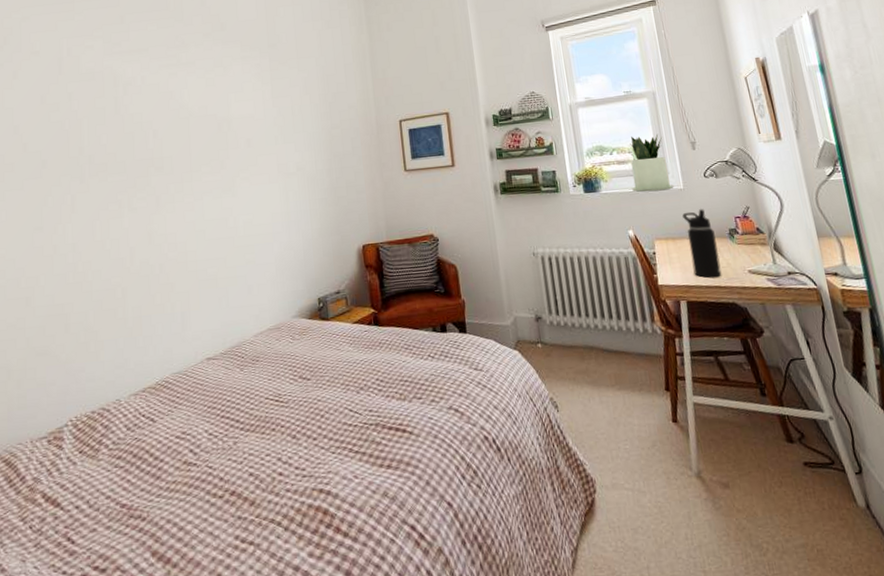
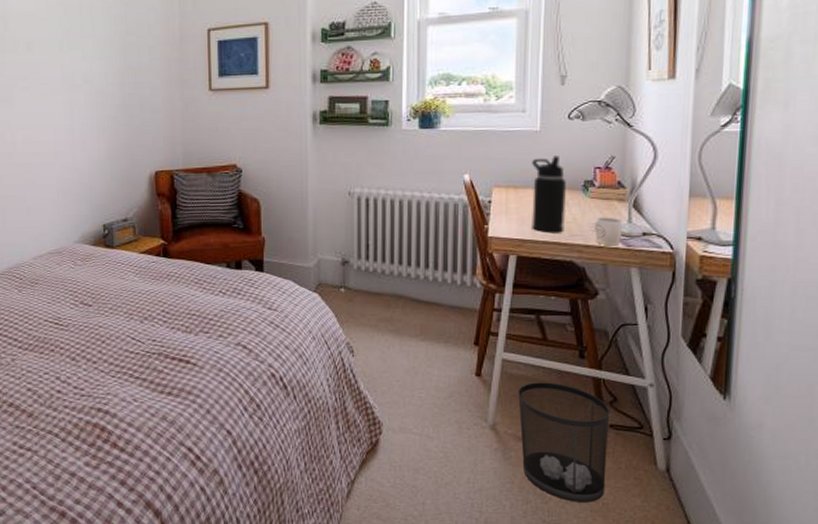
planter: present [630,133,675,193] -> none [476,63,530,132]
waste bin: none [713,423,816,552] -> present [517,382,610,502]
mug: none [744,260,772,287] -> present [593,217,623,246]

